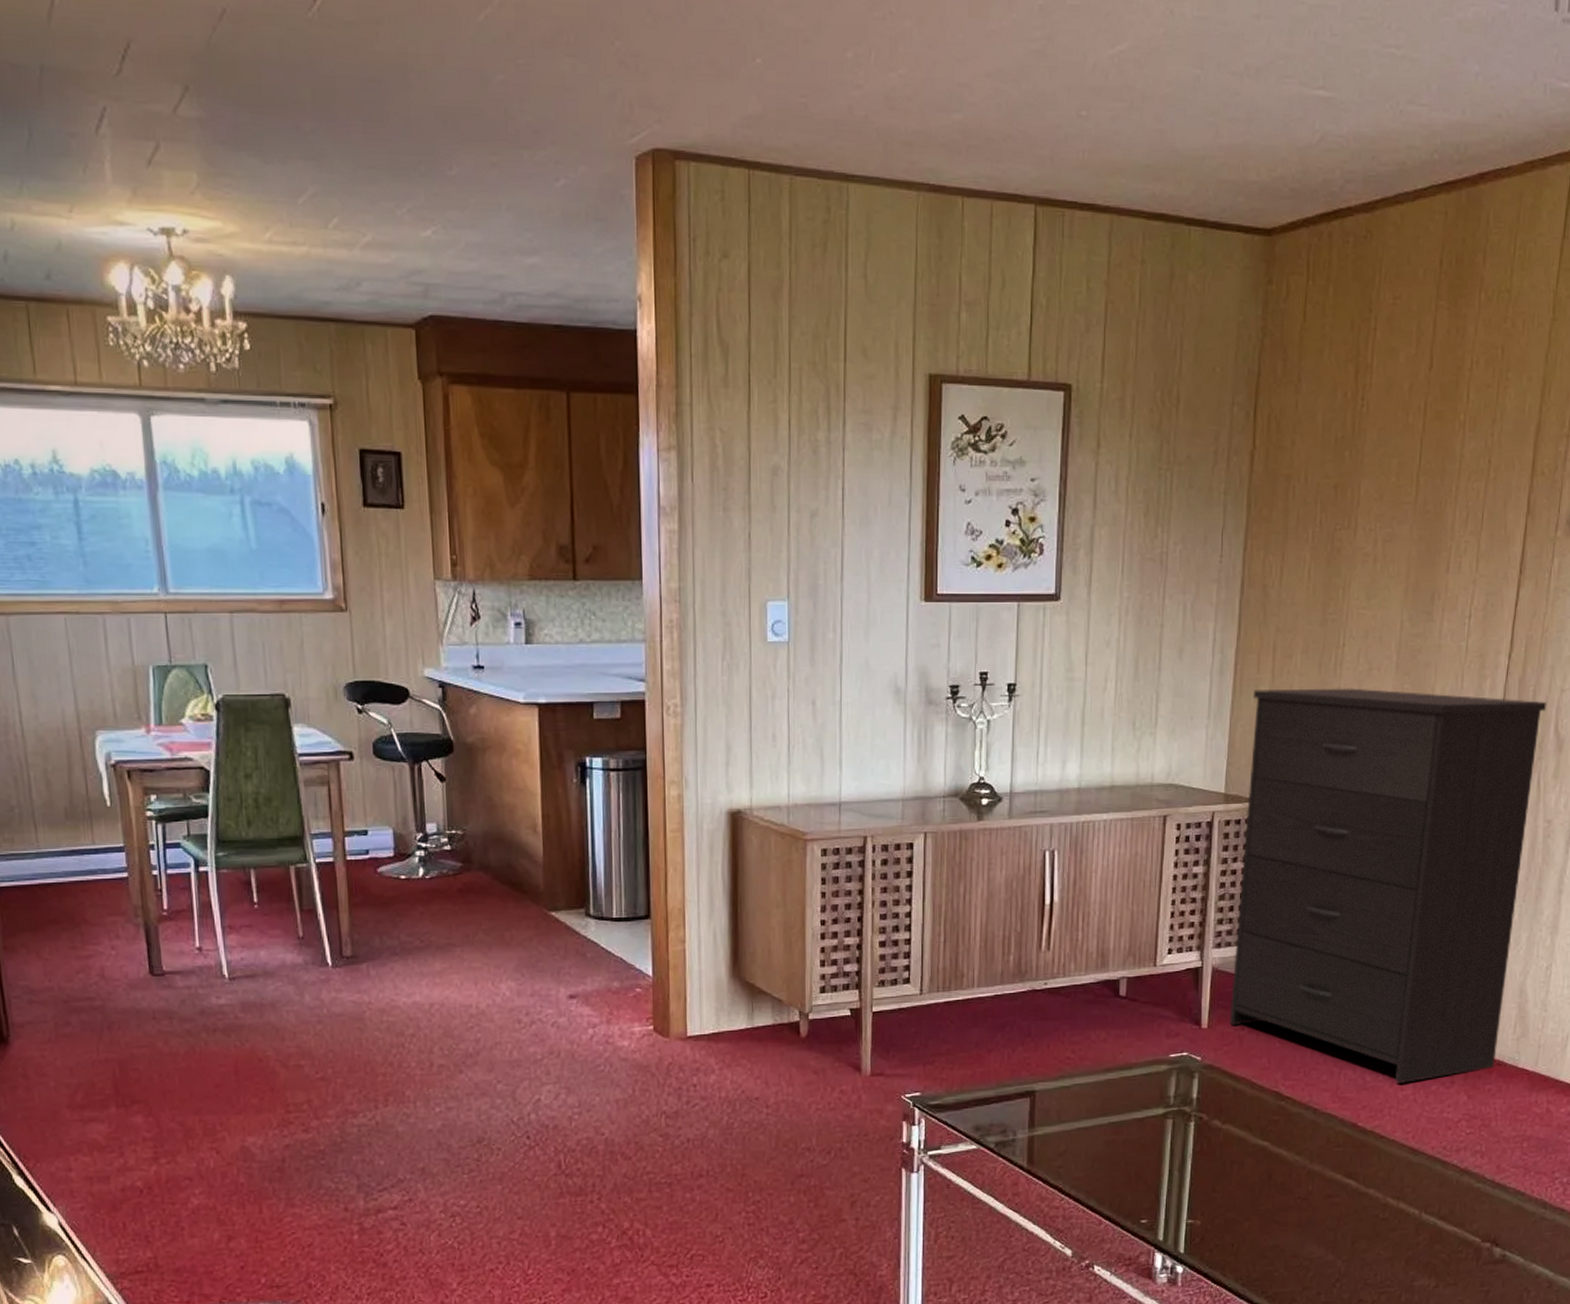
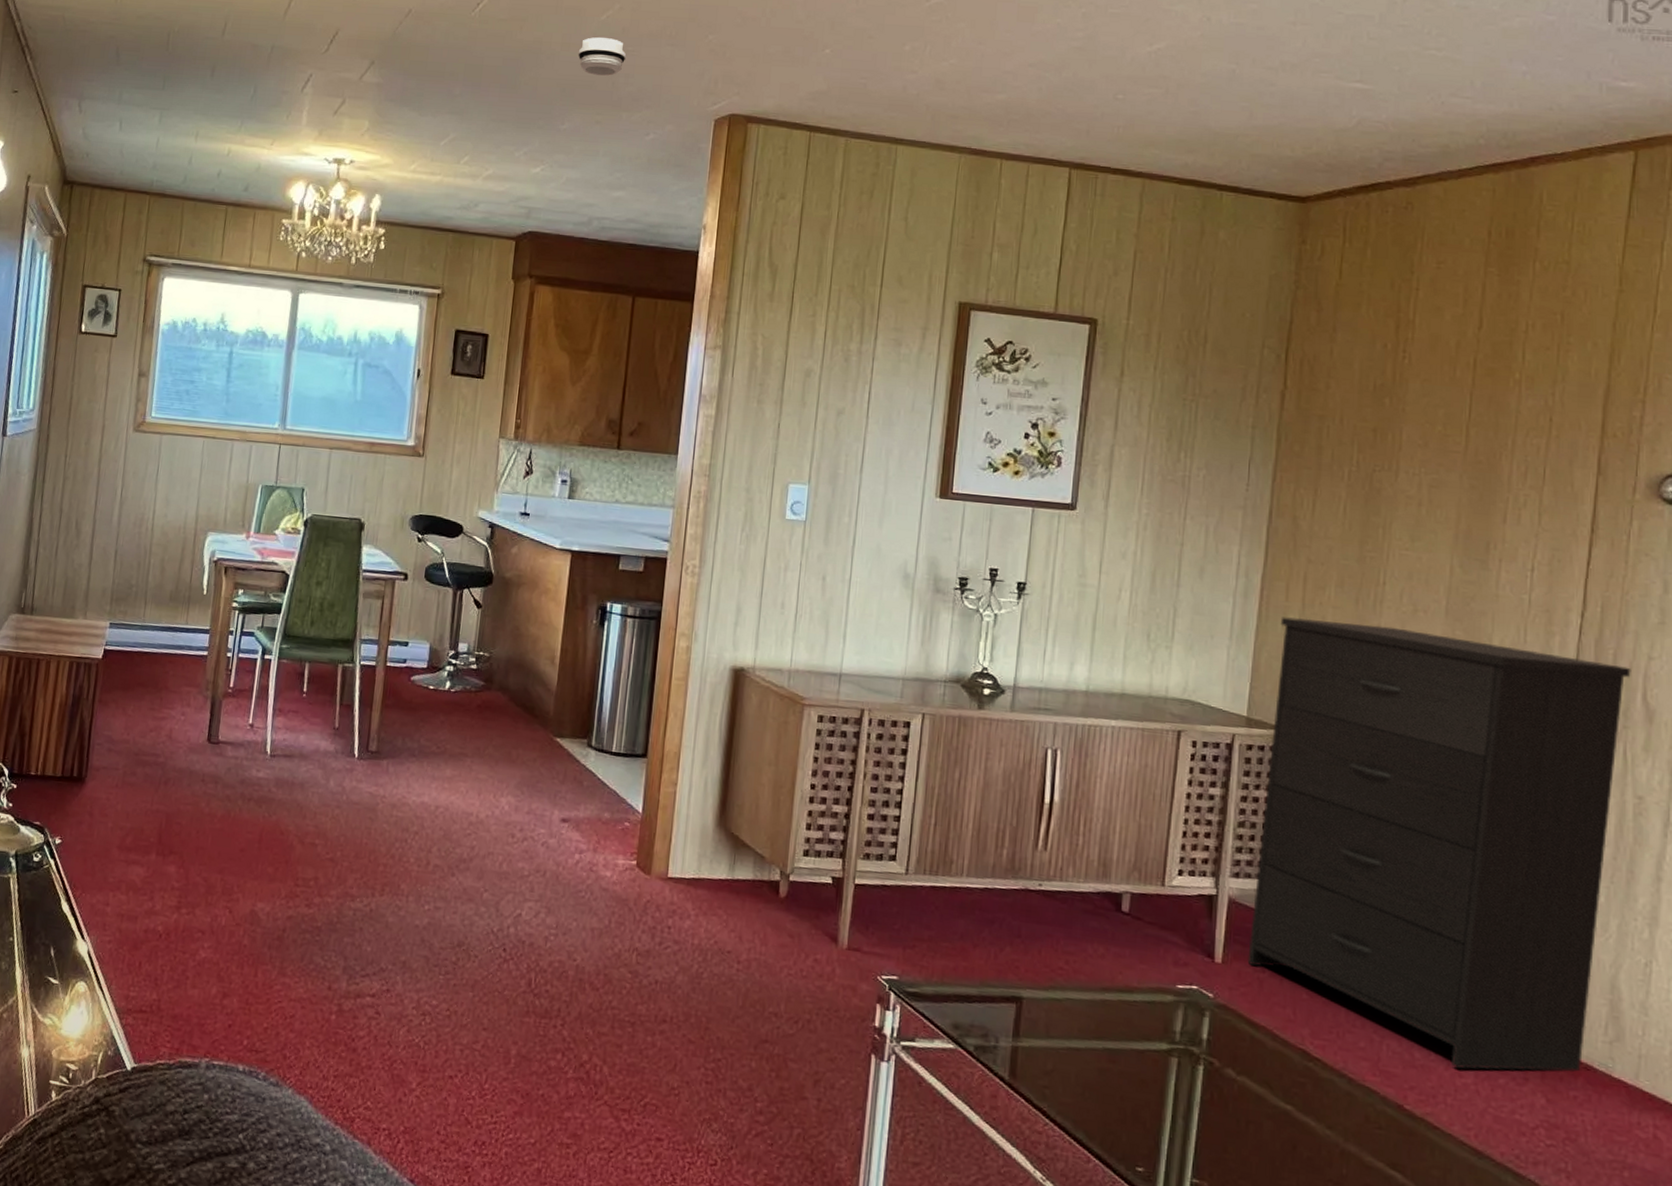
smoke detector: none [455,46,518,101] -> present [578,37,627,76]

